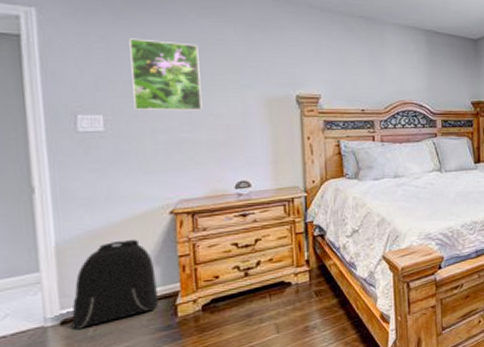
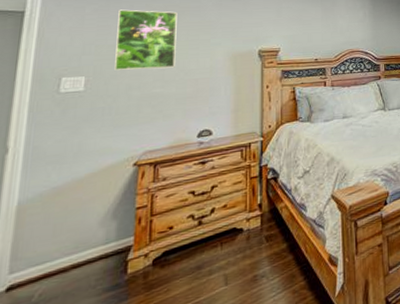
backpack: present [71,239,159,329] -> none [16,193,111,296]

